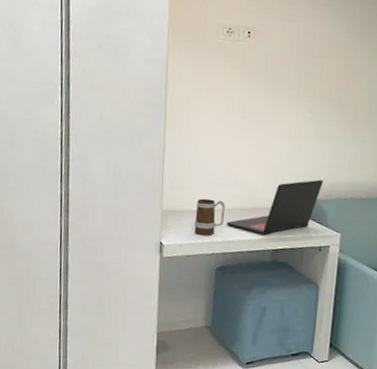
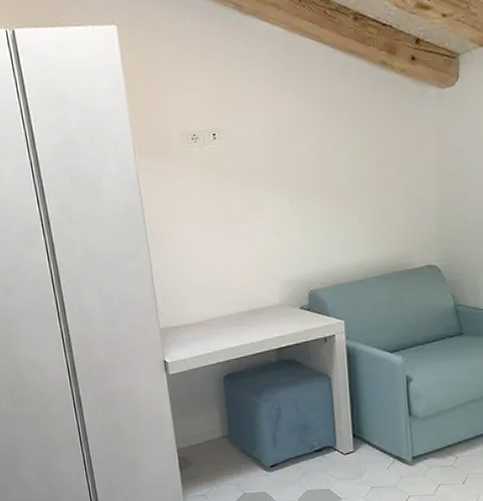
mug: present [194,198,226,236] -> none [192,308,223,348]
laptop: present [226,179,324,235] -> none [225,268,317,336]

